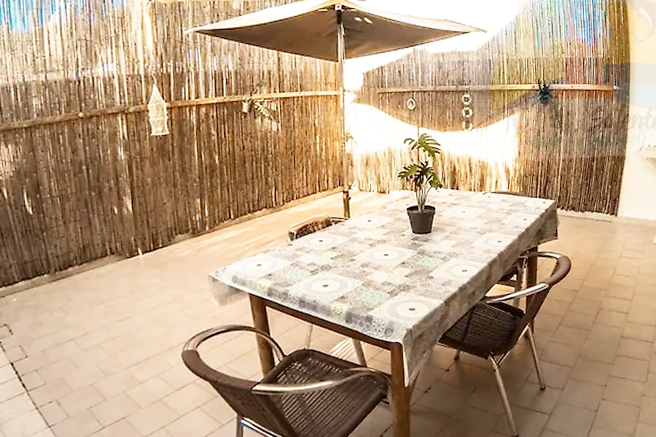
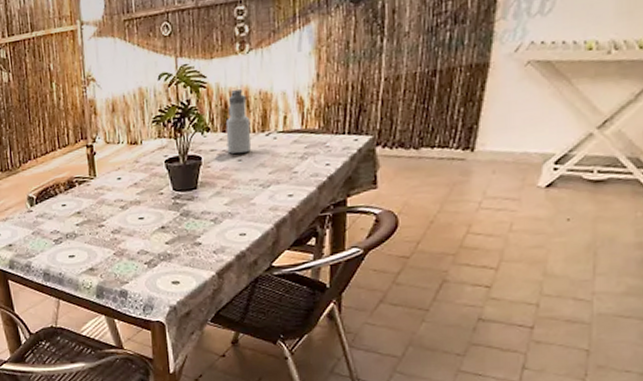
water bottle: none [454,157,473,206] -> present [225,89,252,154]

